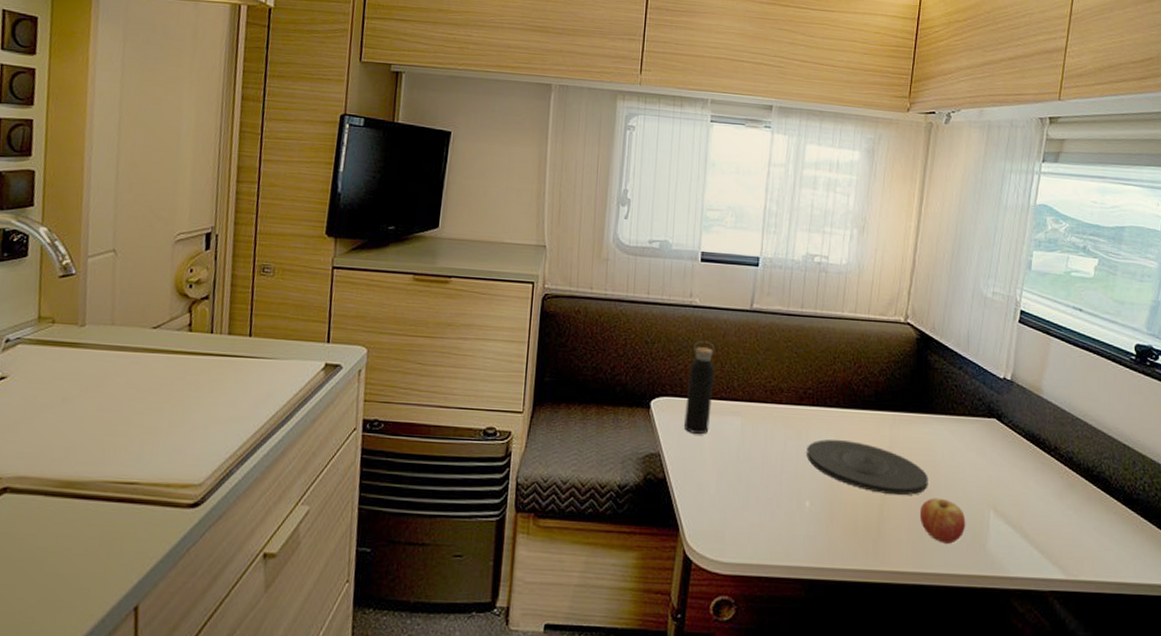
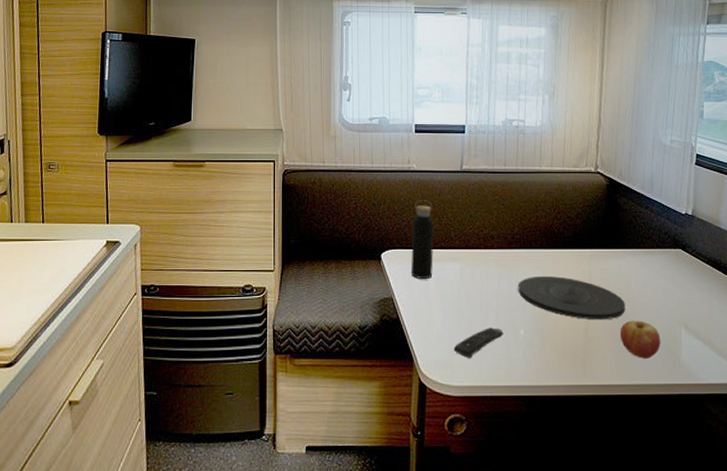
remote control: none [726,496,786,532] -> present [453,327,504,359]

